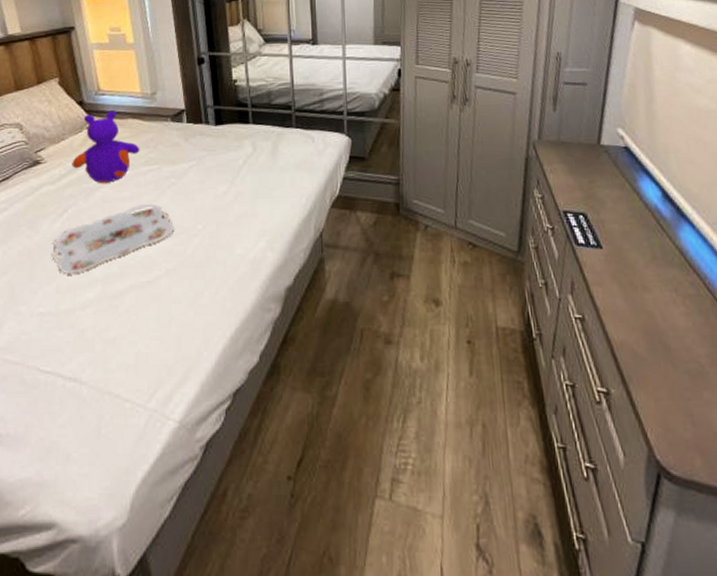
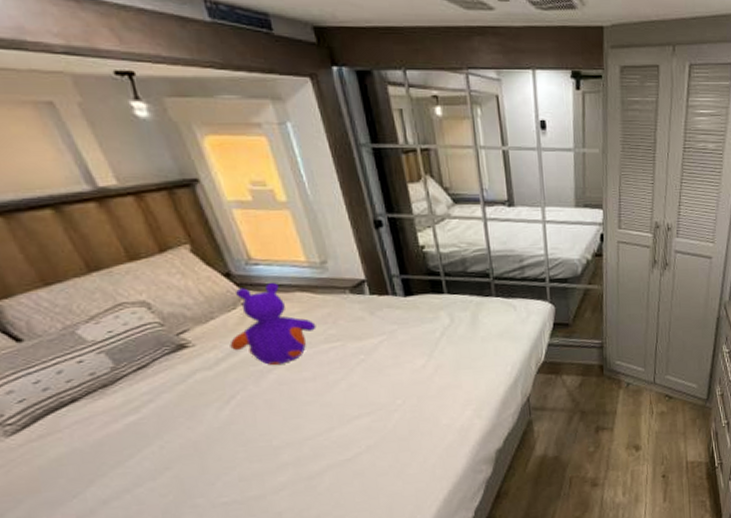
serving tray: present [52,203,174,274] -> none [224,382,370,462]

